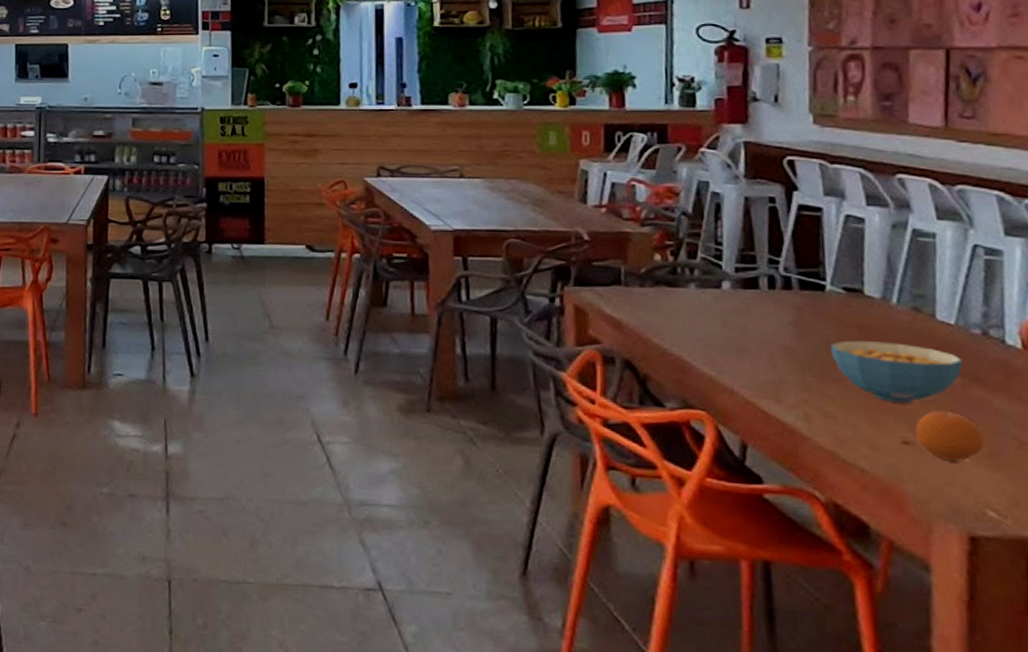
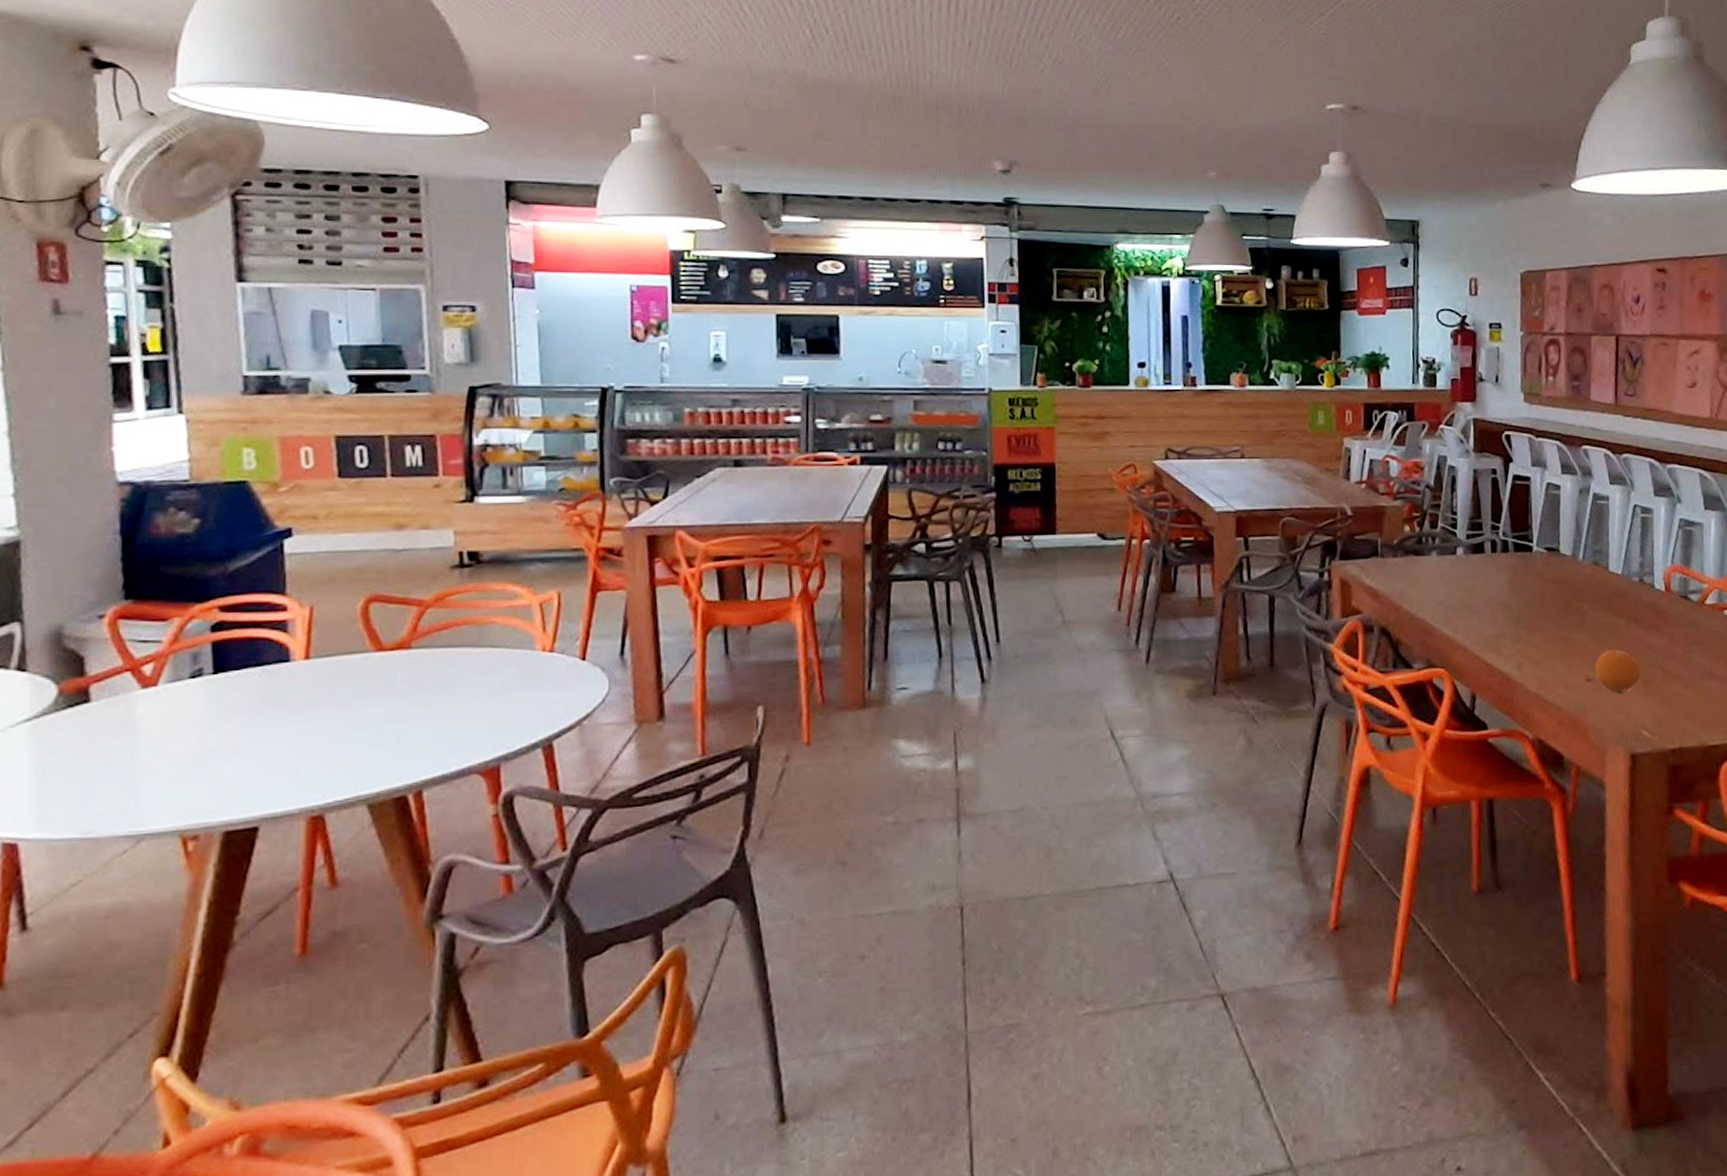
cereal bowl: present [831,340,963,404] -> none [1536,593,1627,646]

